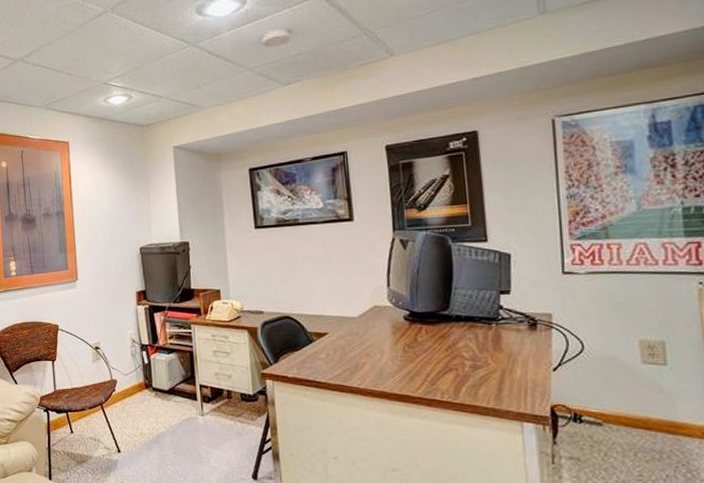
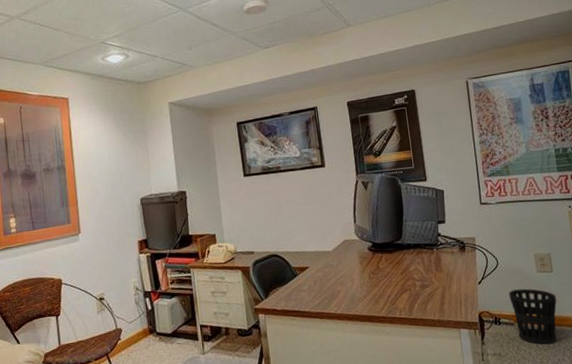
wastebasket: none [597,382,671,455] -> present [509,288,557,345]

